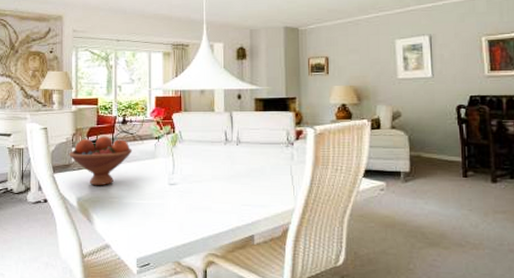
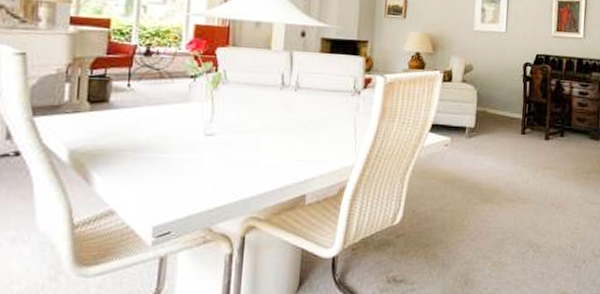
fruit bowl: present [69,136,133,186] -> none [59,69,158,135]

